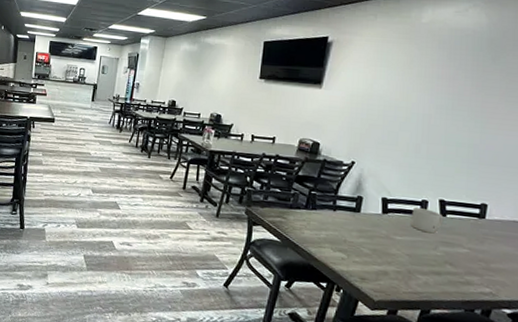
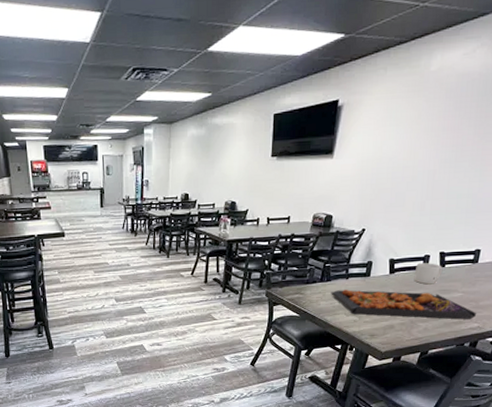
food tray: none [316,221,488,283] -> present [331,290,477,320]

